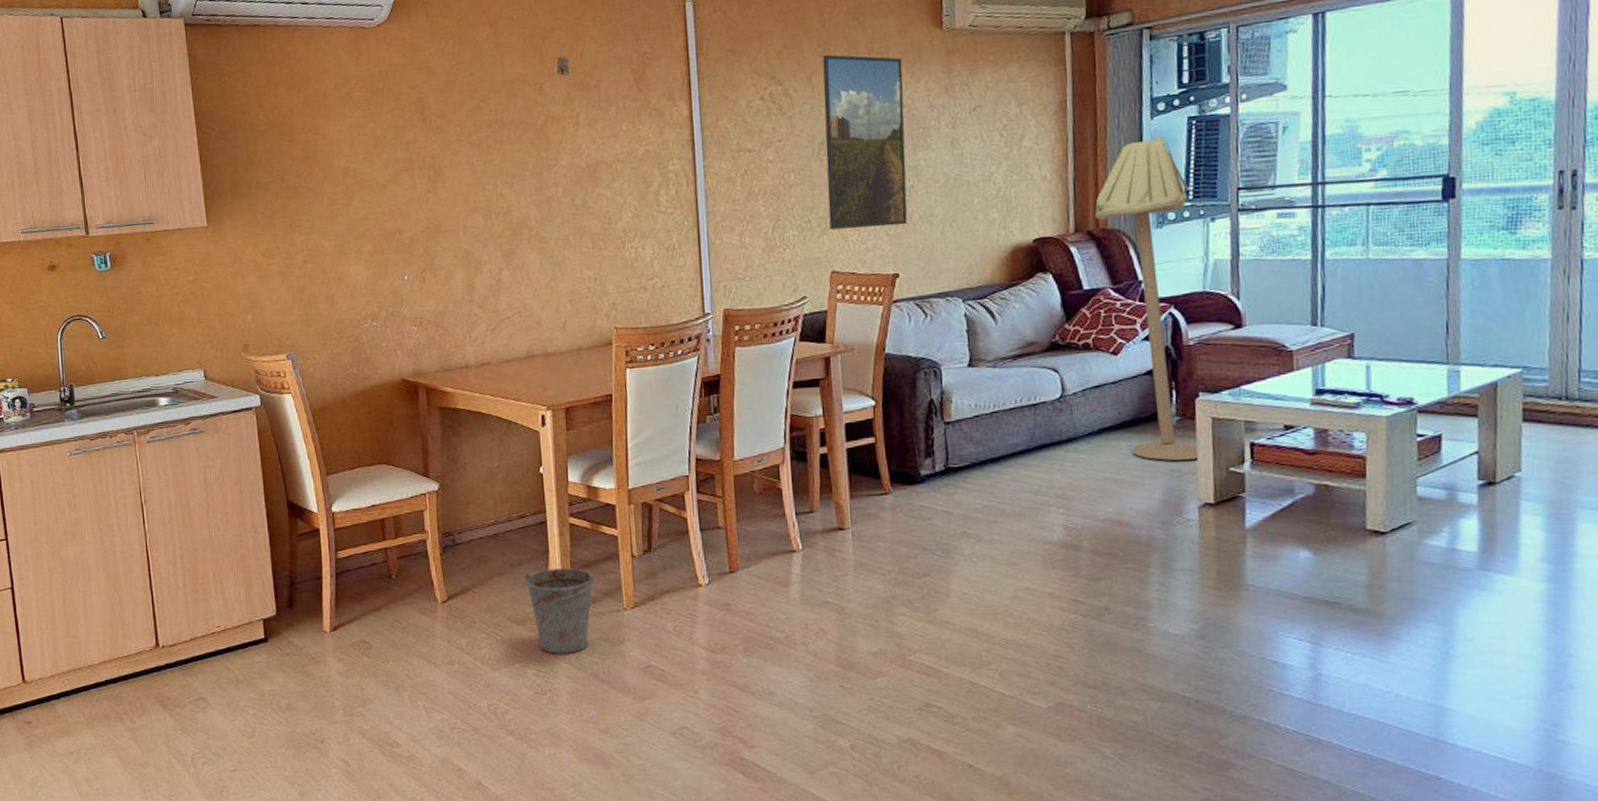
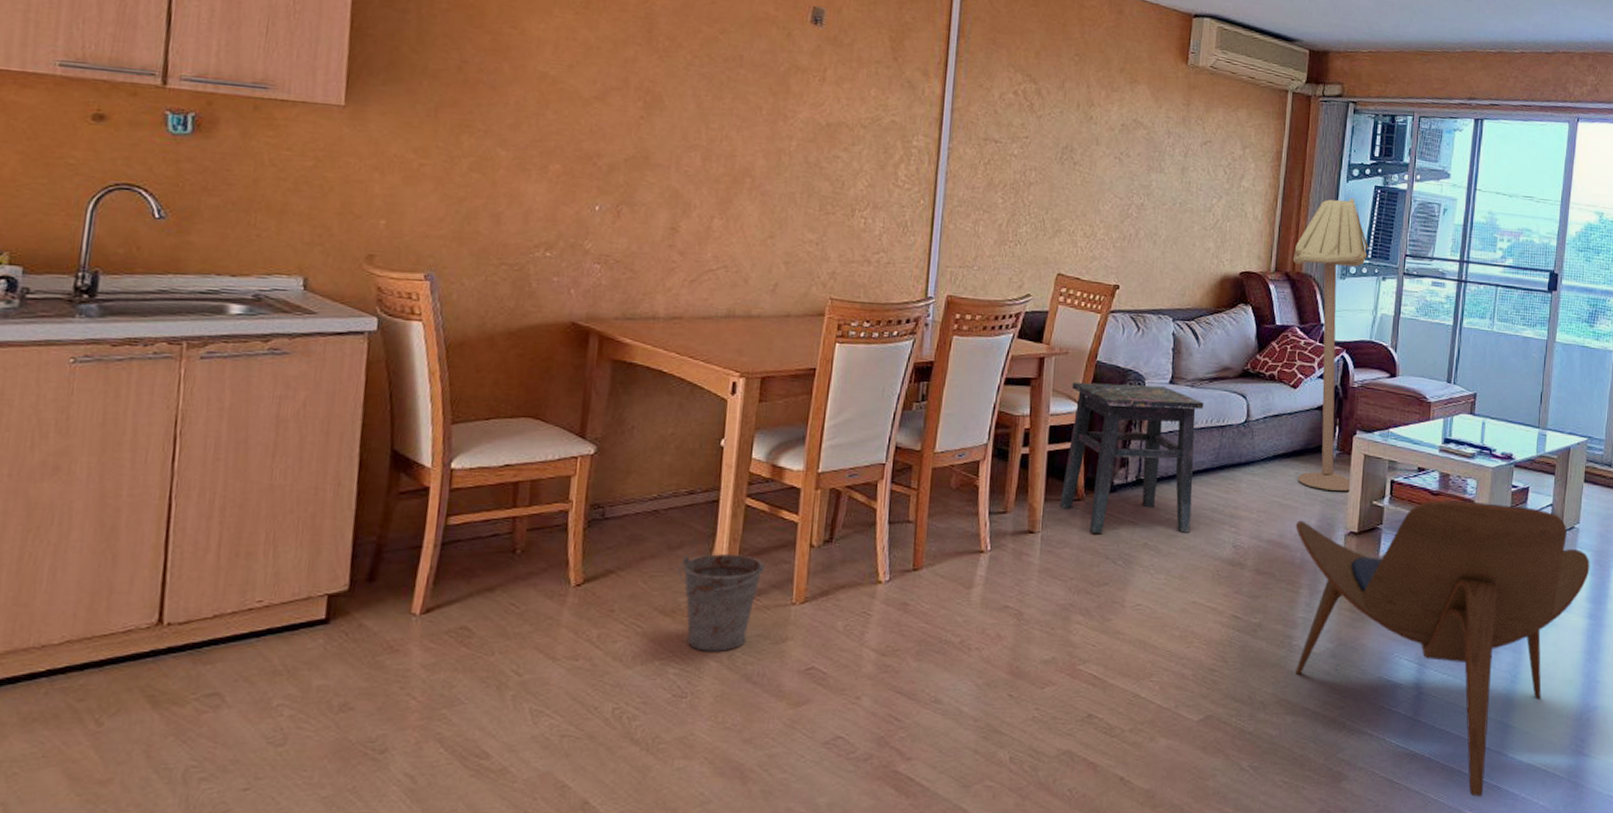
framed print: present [822,54,908,230] -> none [1062,64,1149,240]
side table: none [862,371,1012,525] -> present [1060,382,1204,533]
lounge chair: none [1135,457,1543,788] -> present [1295,500,1590,797]

